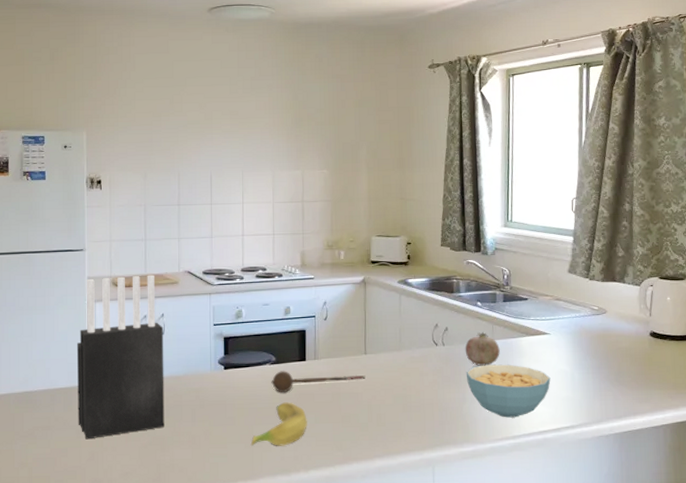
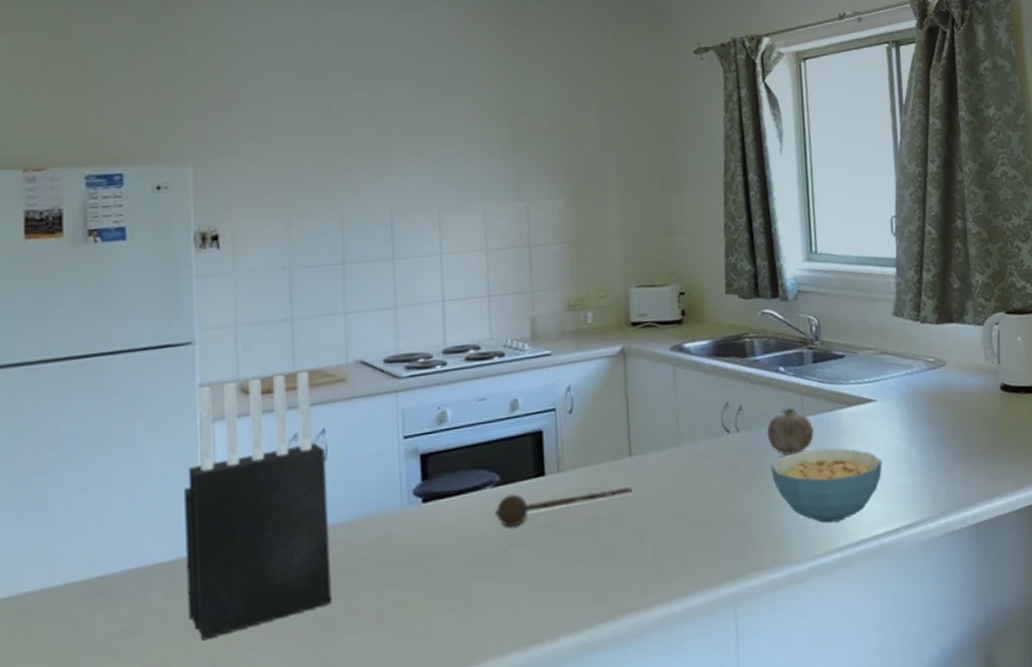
banana: present [251,402,307,446] -> none [468,539,552,613]

